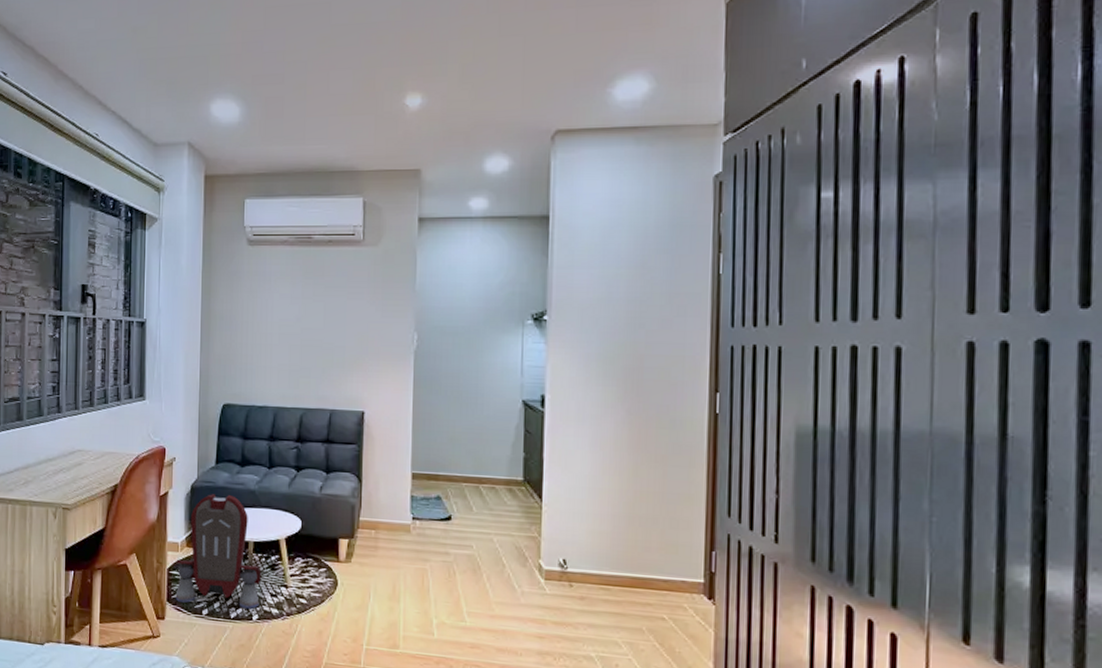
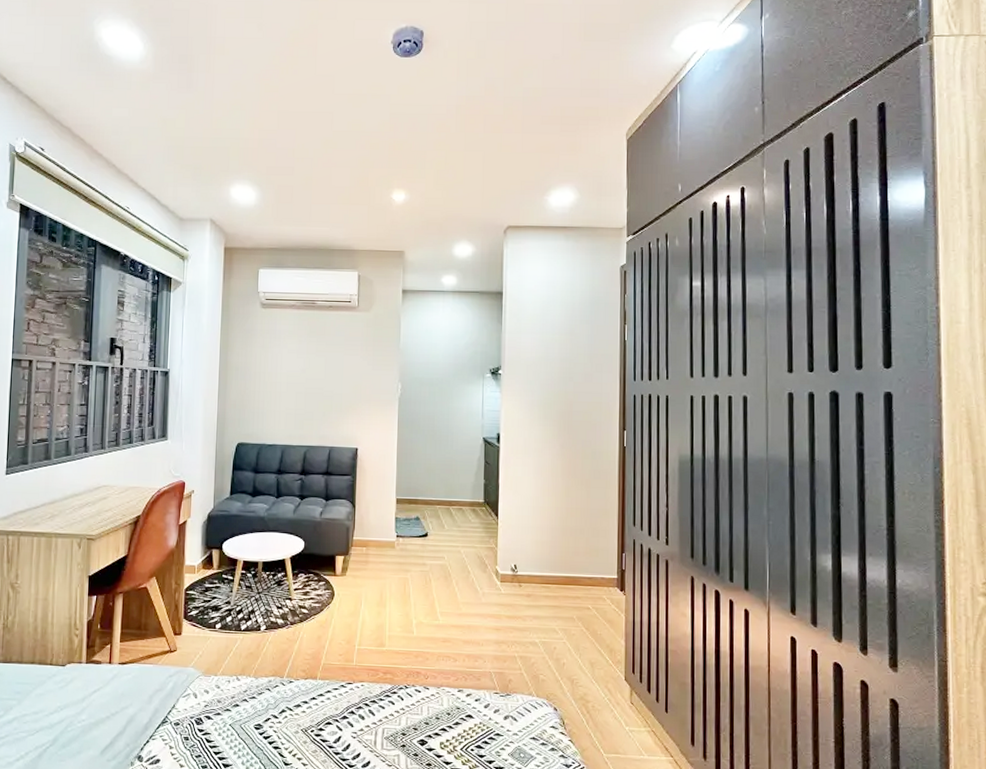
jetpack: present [175,494,262,610] -> none [191,521,269,621]

